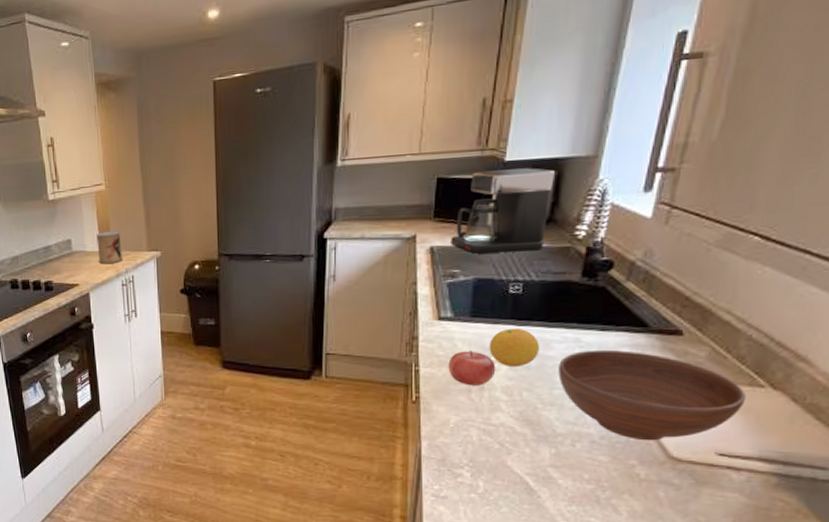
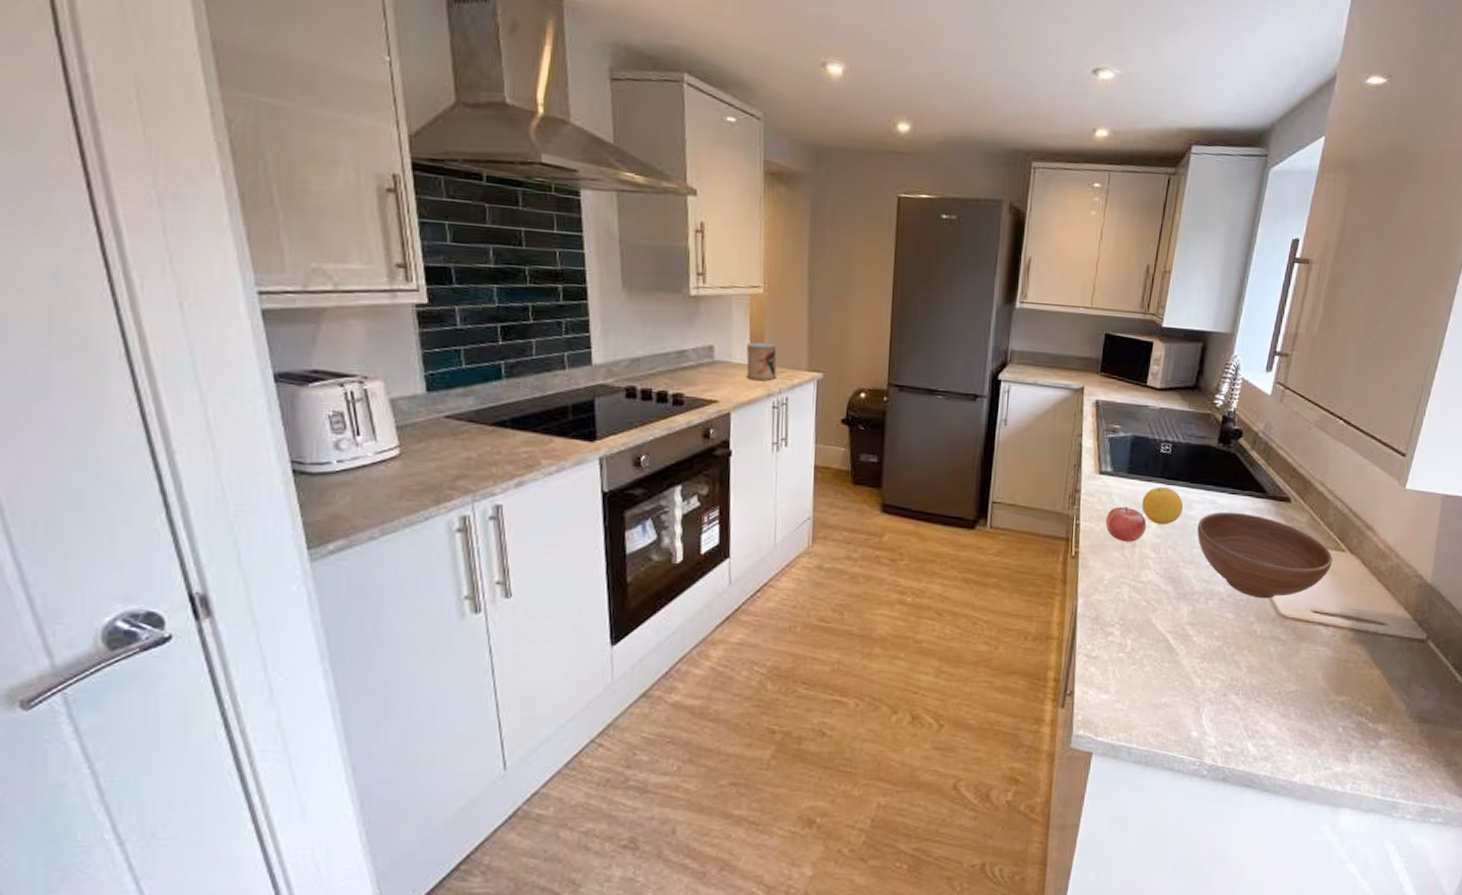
coffee maker: present [451,168,555,254] -> none [1114,333,1201,414]

